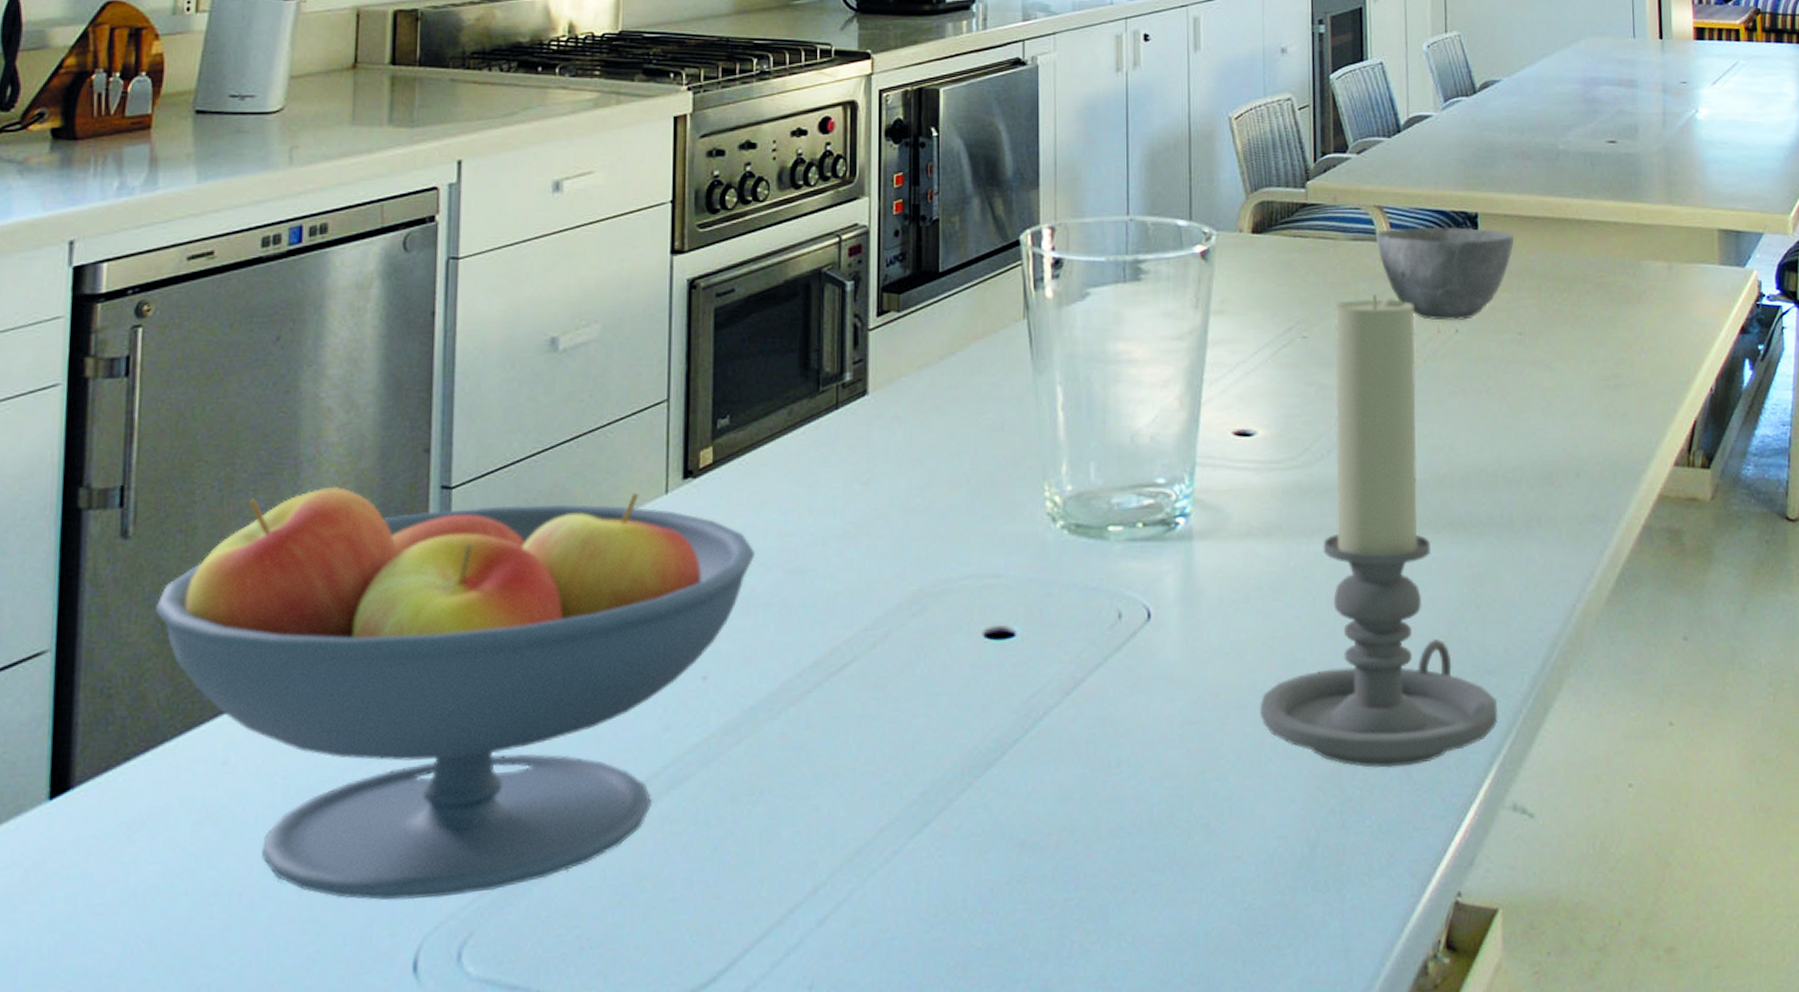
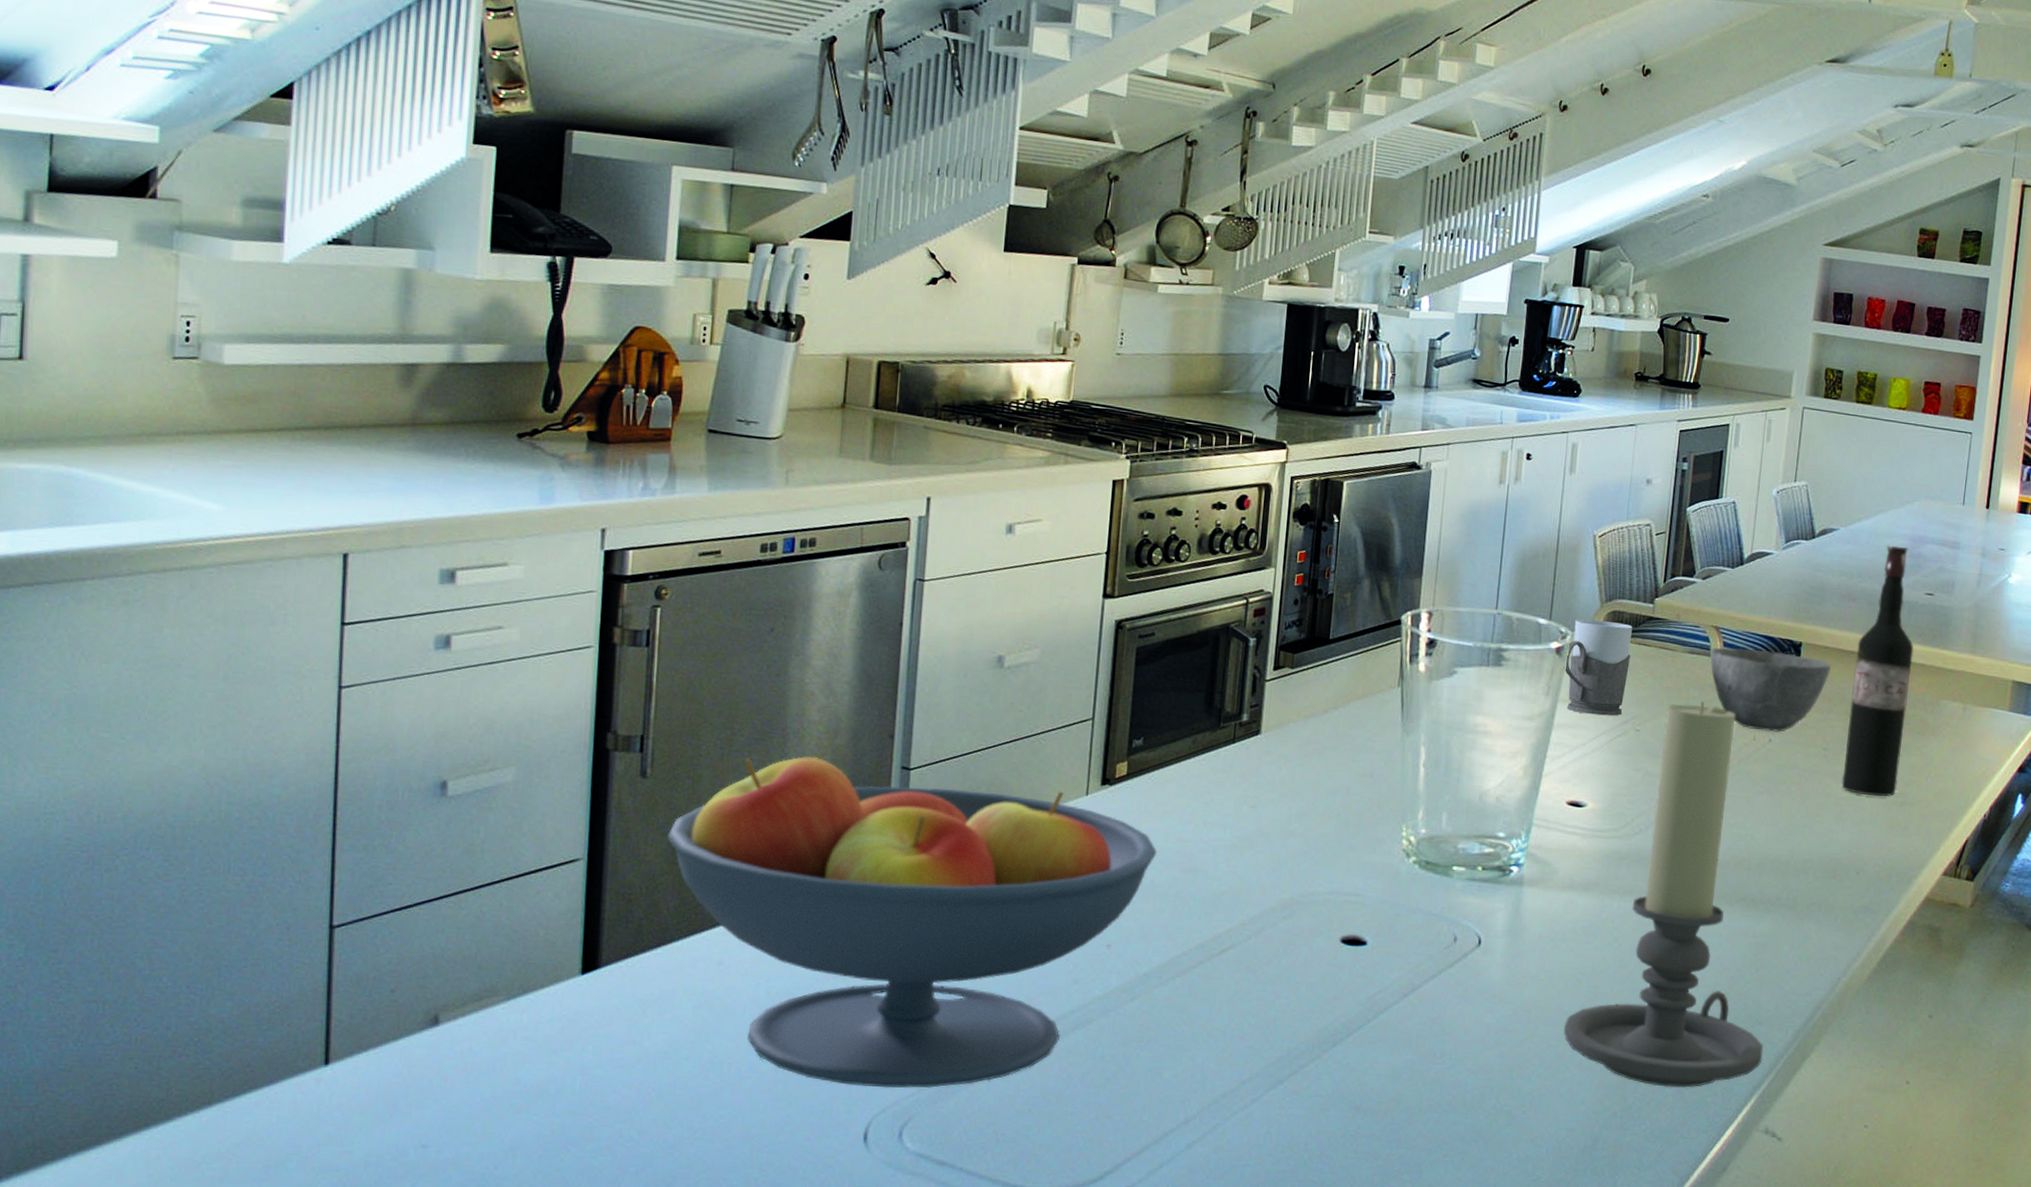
mug: none [1212,214,1287,325] -> present [1563,619,1633,716]
wine bottle: none [1540,91,1607,382] -> present [1841,545,1914,797]

